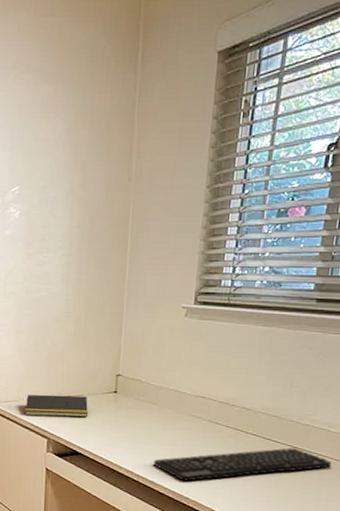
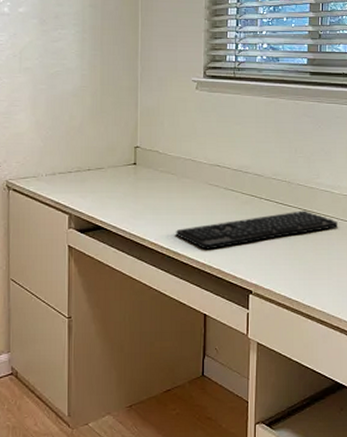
notepad: present [24,394,89,418] -> none [44,169,110,192]

